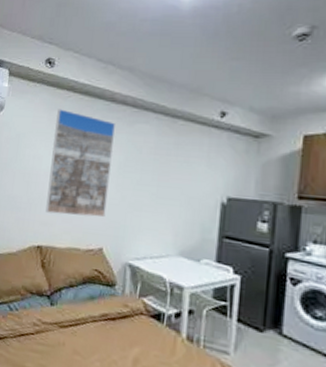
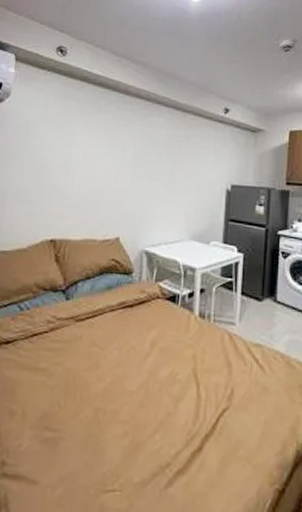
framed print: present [45,109,115,218] -> none [59,98,130,208]

